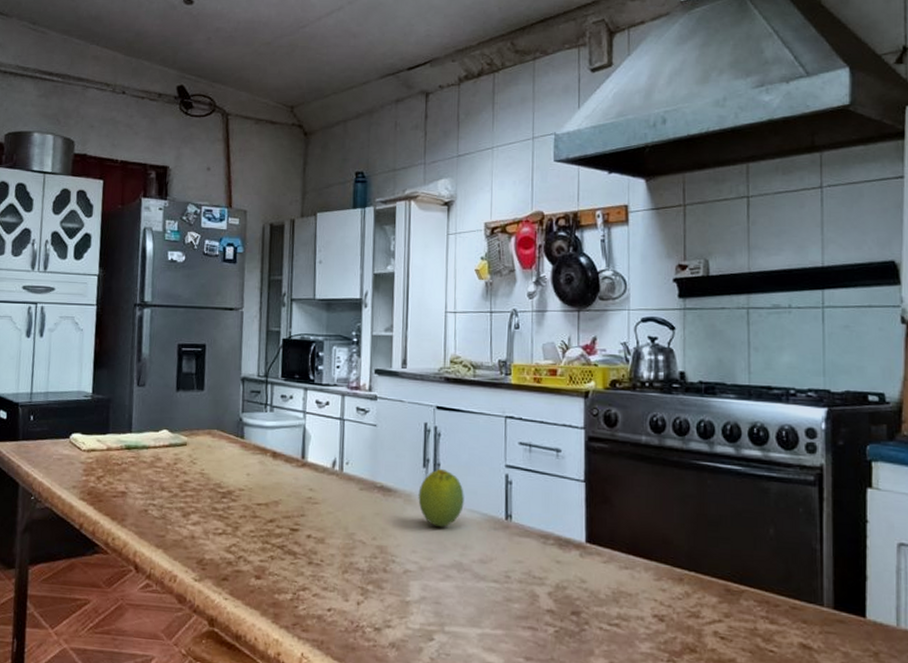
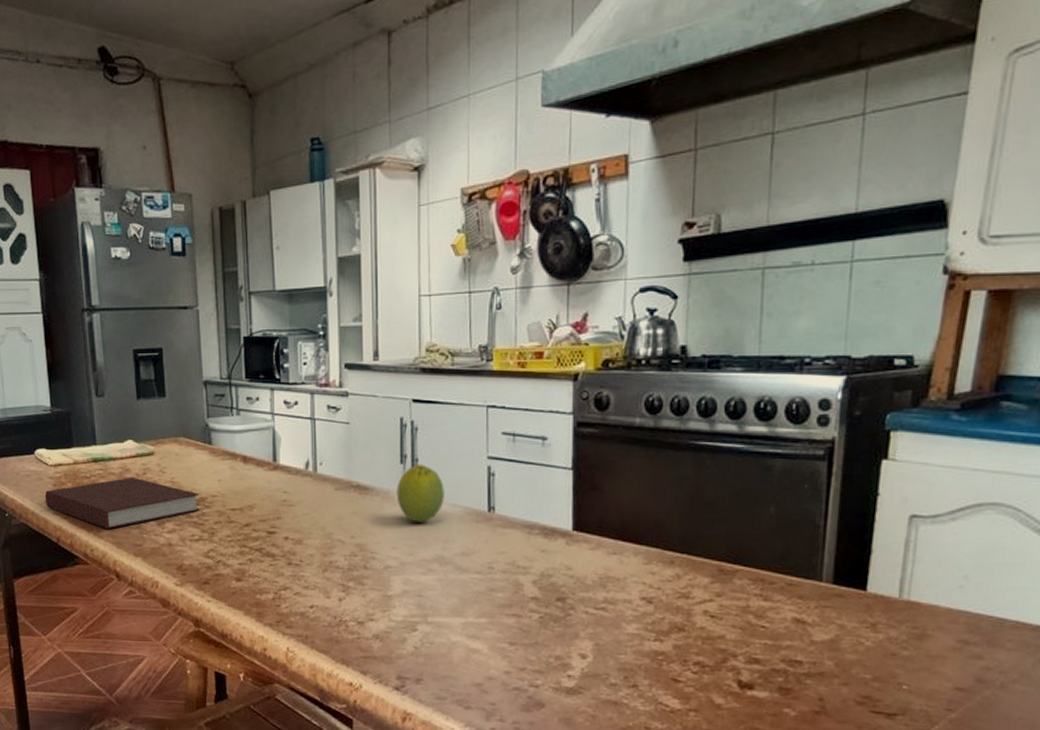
notebook: none [73,466,228,518] -> present [44,477,200,529]

